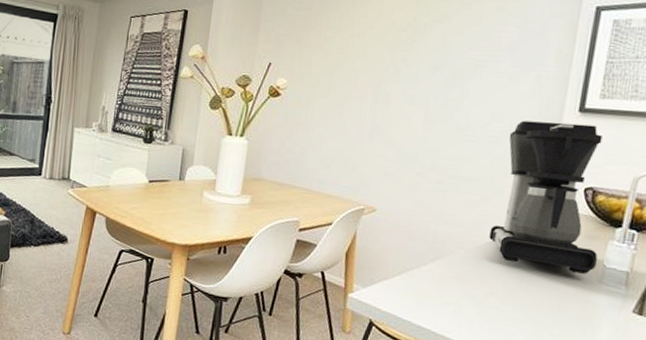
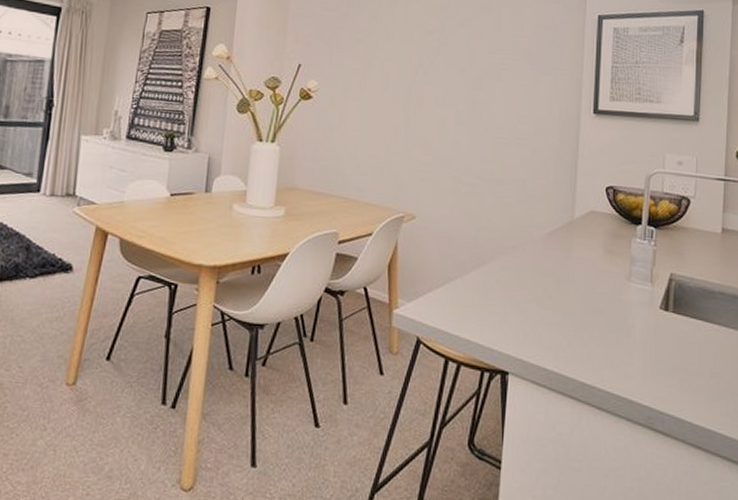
coffee maker: present [489,120,603,274] -> none [526,122,624,273]

